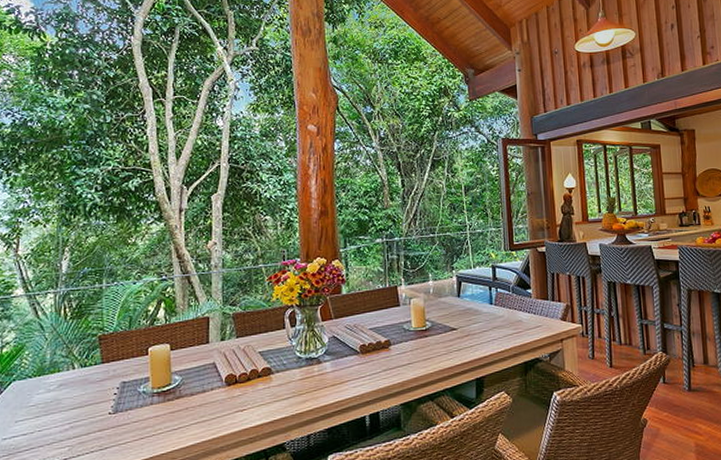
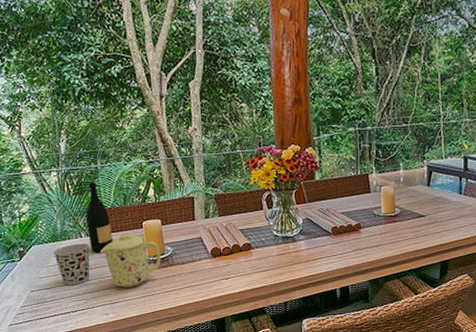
cup: none [36,376,82,430] -> present [52,243,90,286]
wine bottle: none [82,303,114,388] -> present [86,182,115,254]
mug: none [95,361,167,428] -> present [100,232,161,287]

